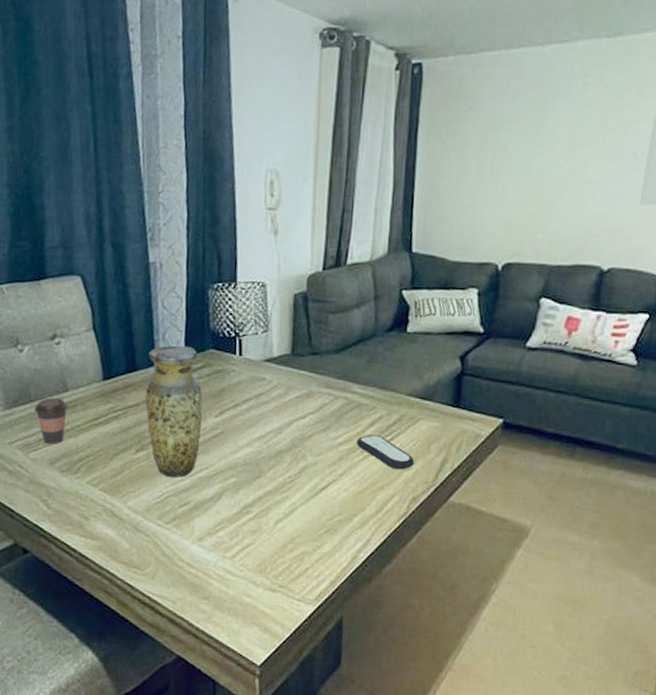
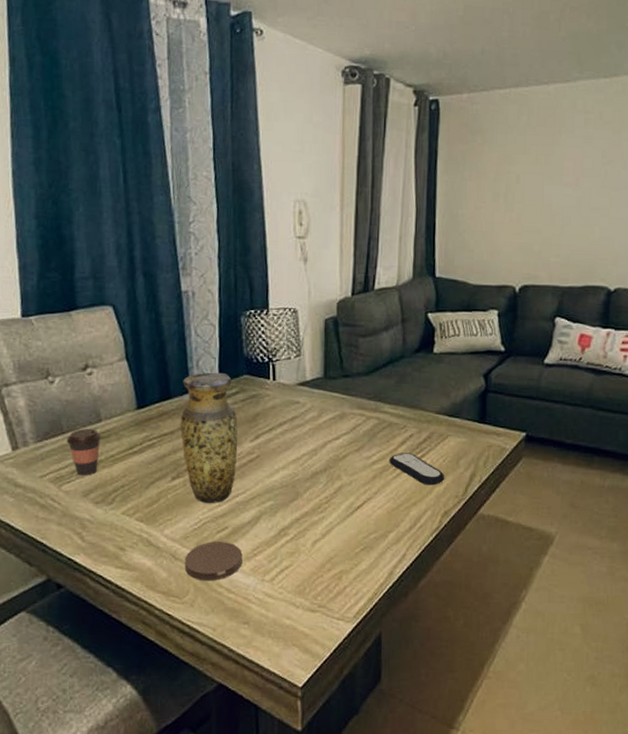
coaster: none [146,515,204,555] -> present [184,542,243,582]

